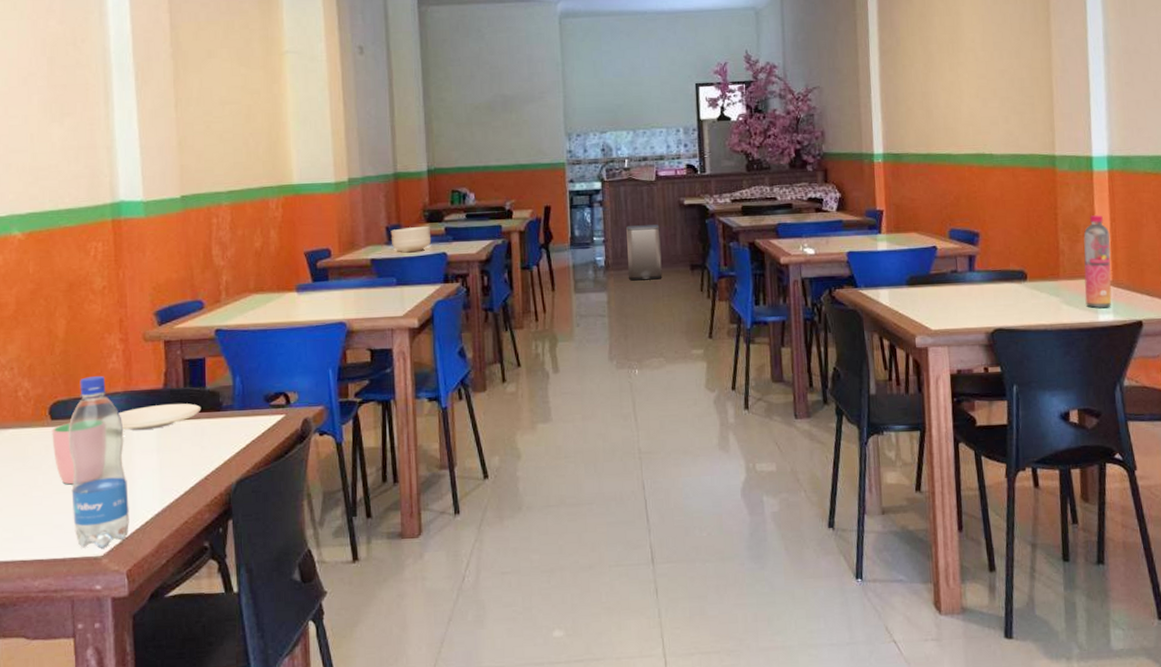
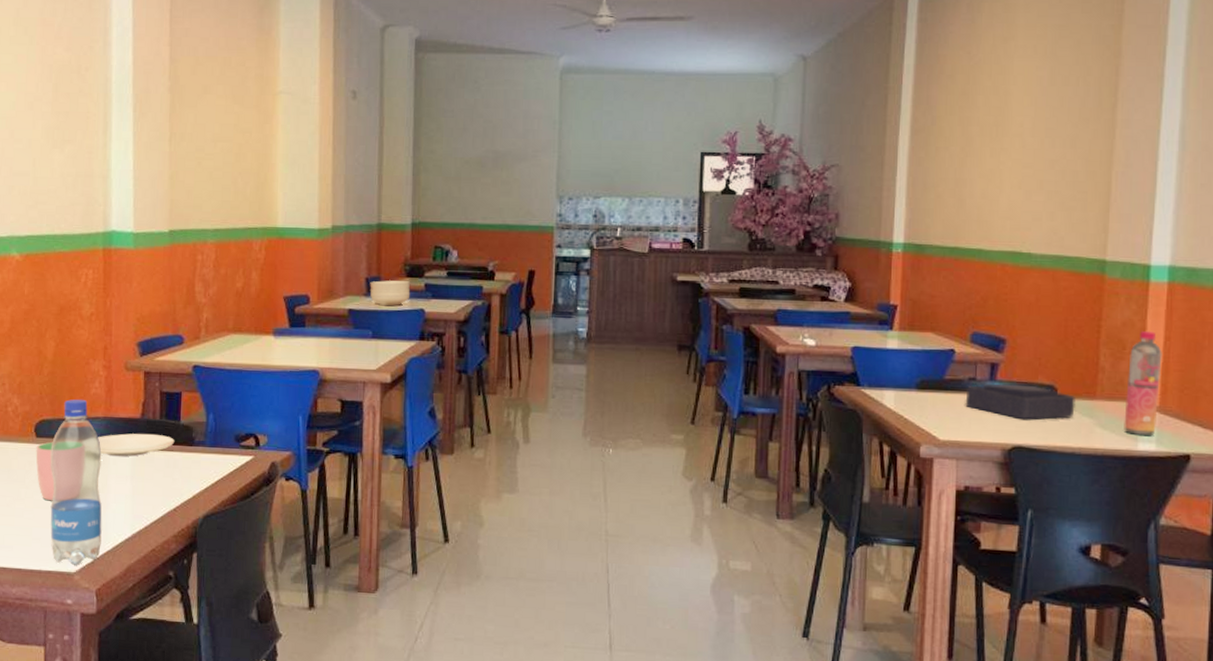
pedal bin: present [626,224,662,281] -> none [610,297,649,357]
napkin holder: none [950,272,1044,304] -> present [965,384,1075,420]

